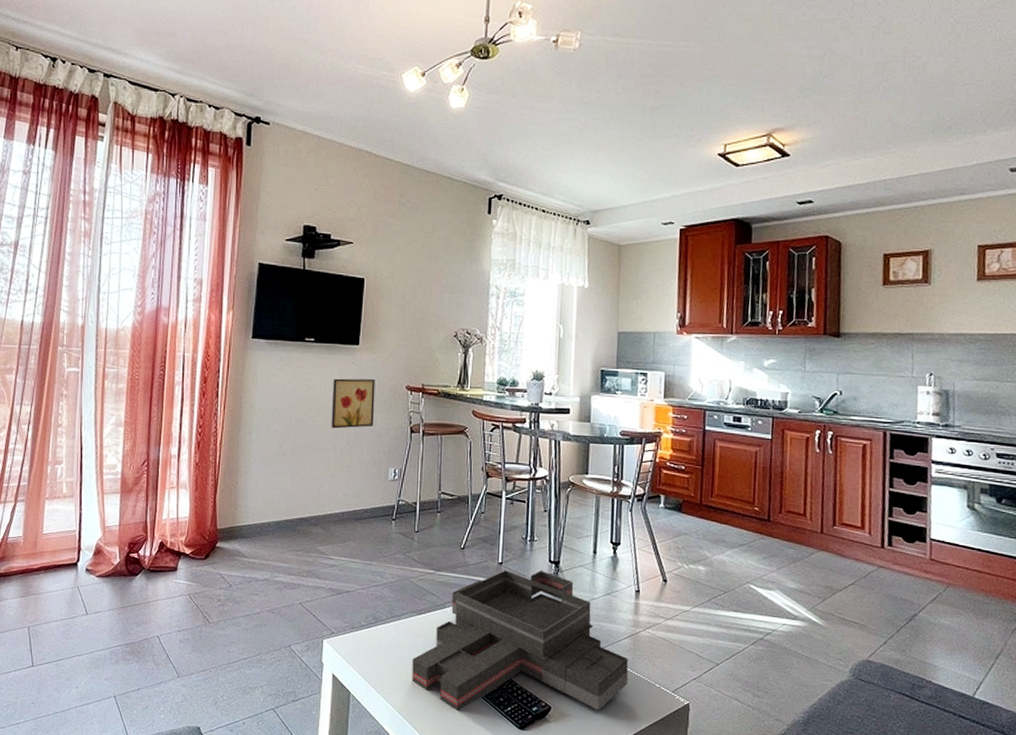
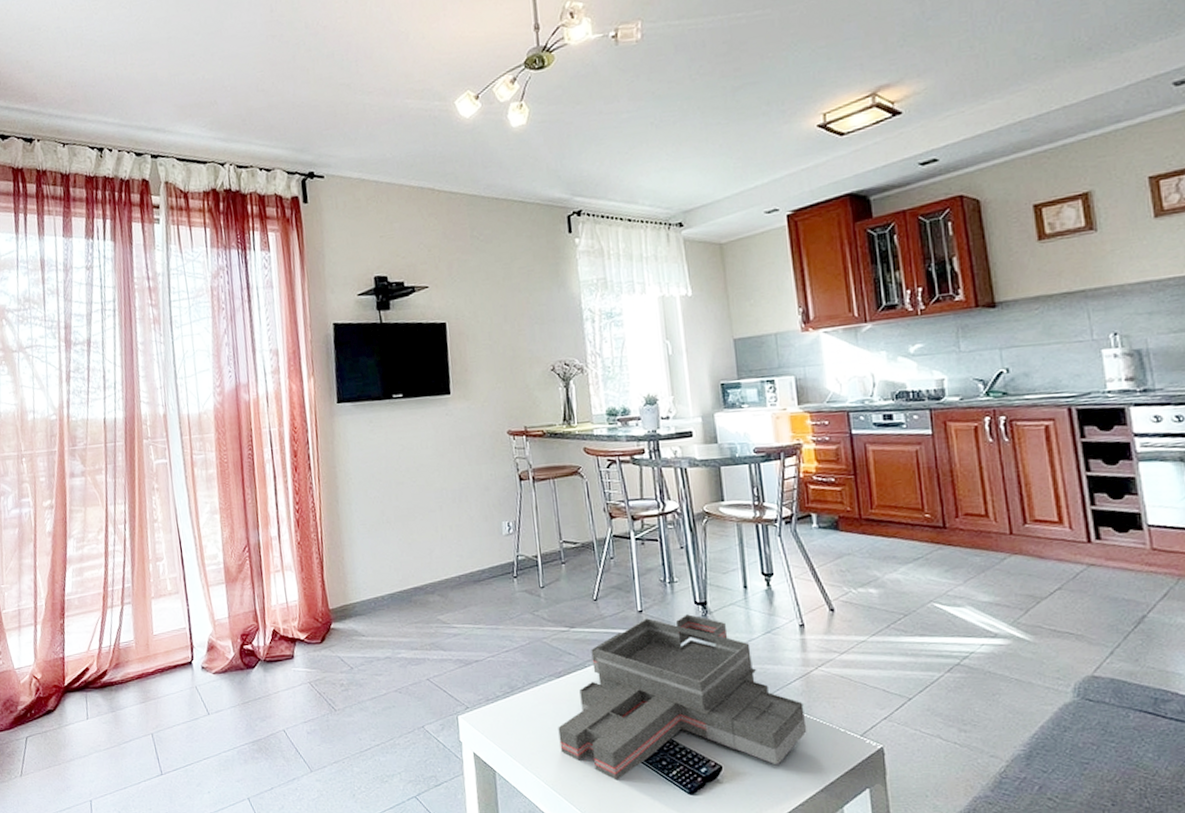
wall art: present [331,378,375,429] -> none [428,429,479,487]

